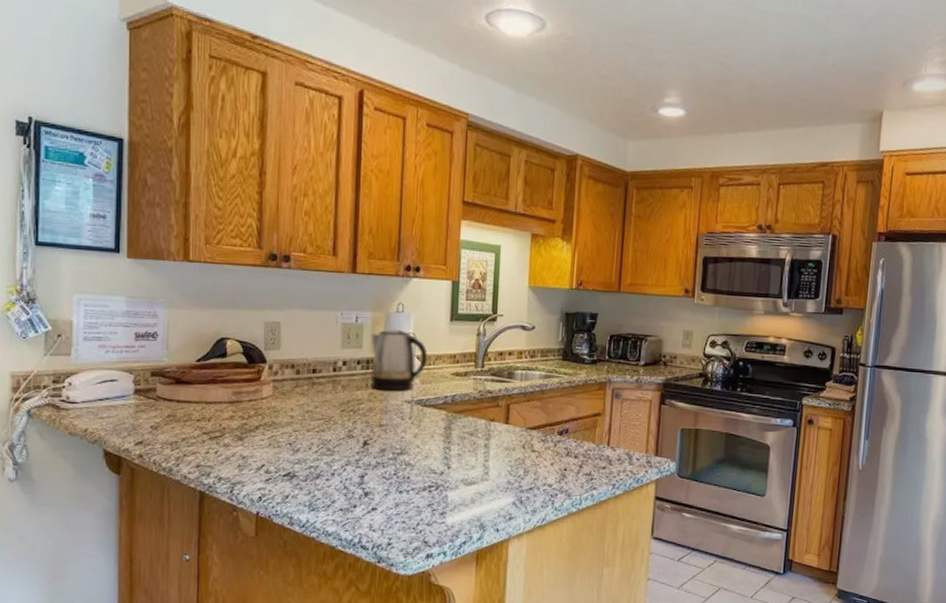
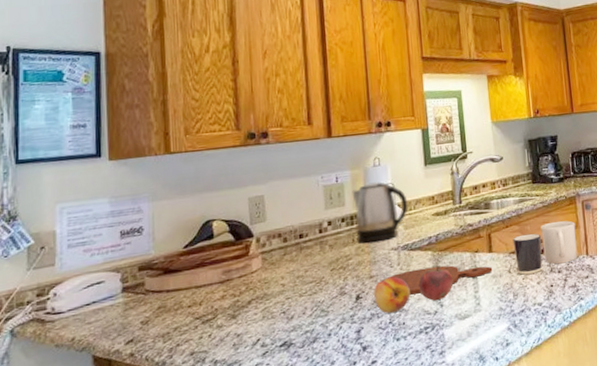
fruit: none [382,429,419,466] -> present [374,276,410,314]
cutting board: none [391,426,507,451] -> present [381,265,493,295]
fruit: none [428,427,464,462] -> present [418,266,454,302]
mug: none [531,412,563,453] -> present [512,233,543,275]
mug: none [562,404,601,450] -> present [540,220,578,264]

